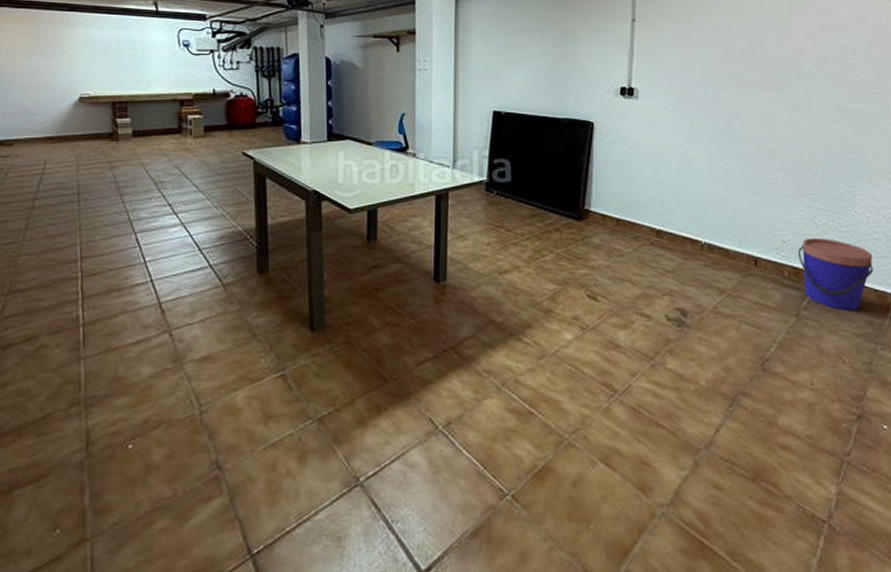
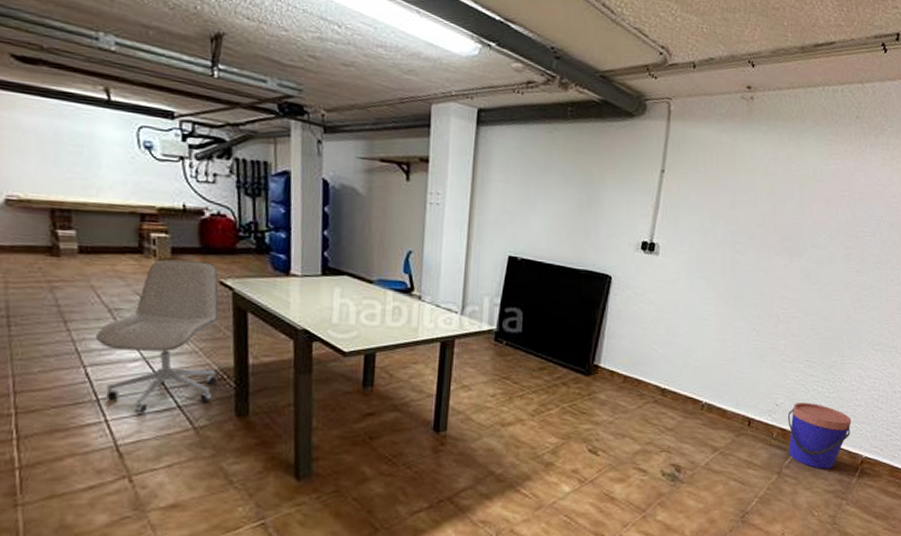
office chair: none [145,137,242,273] -> present [96,259,219,414]

